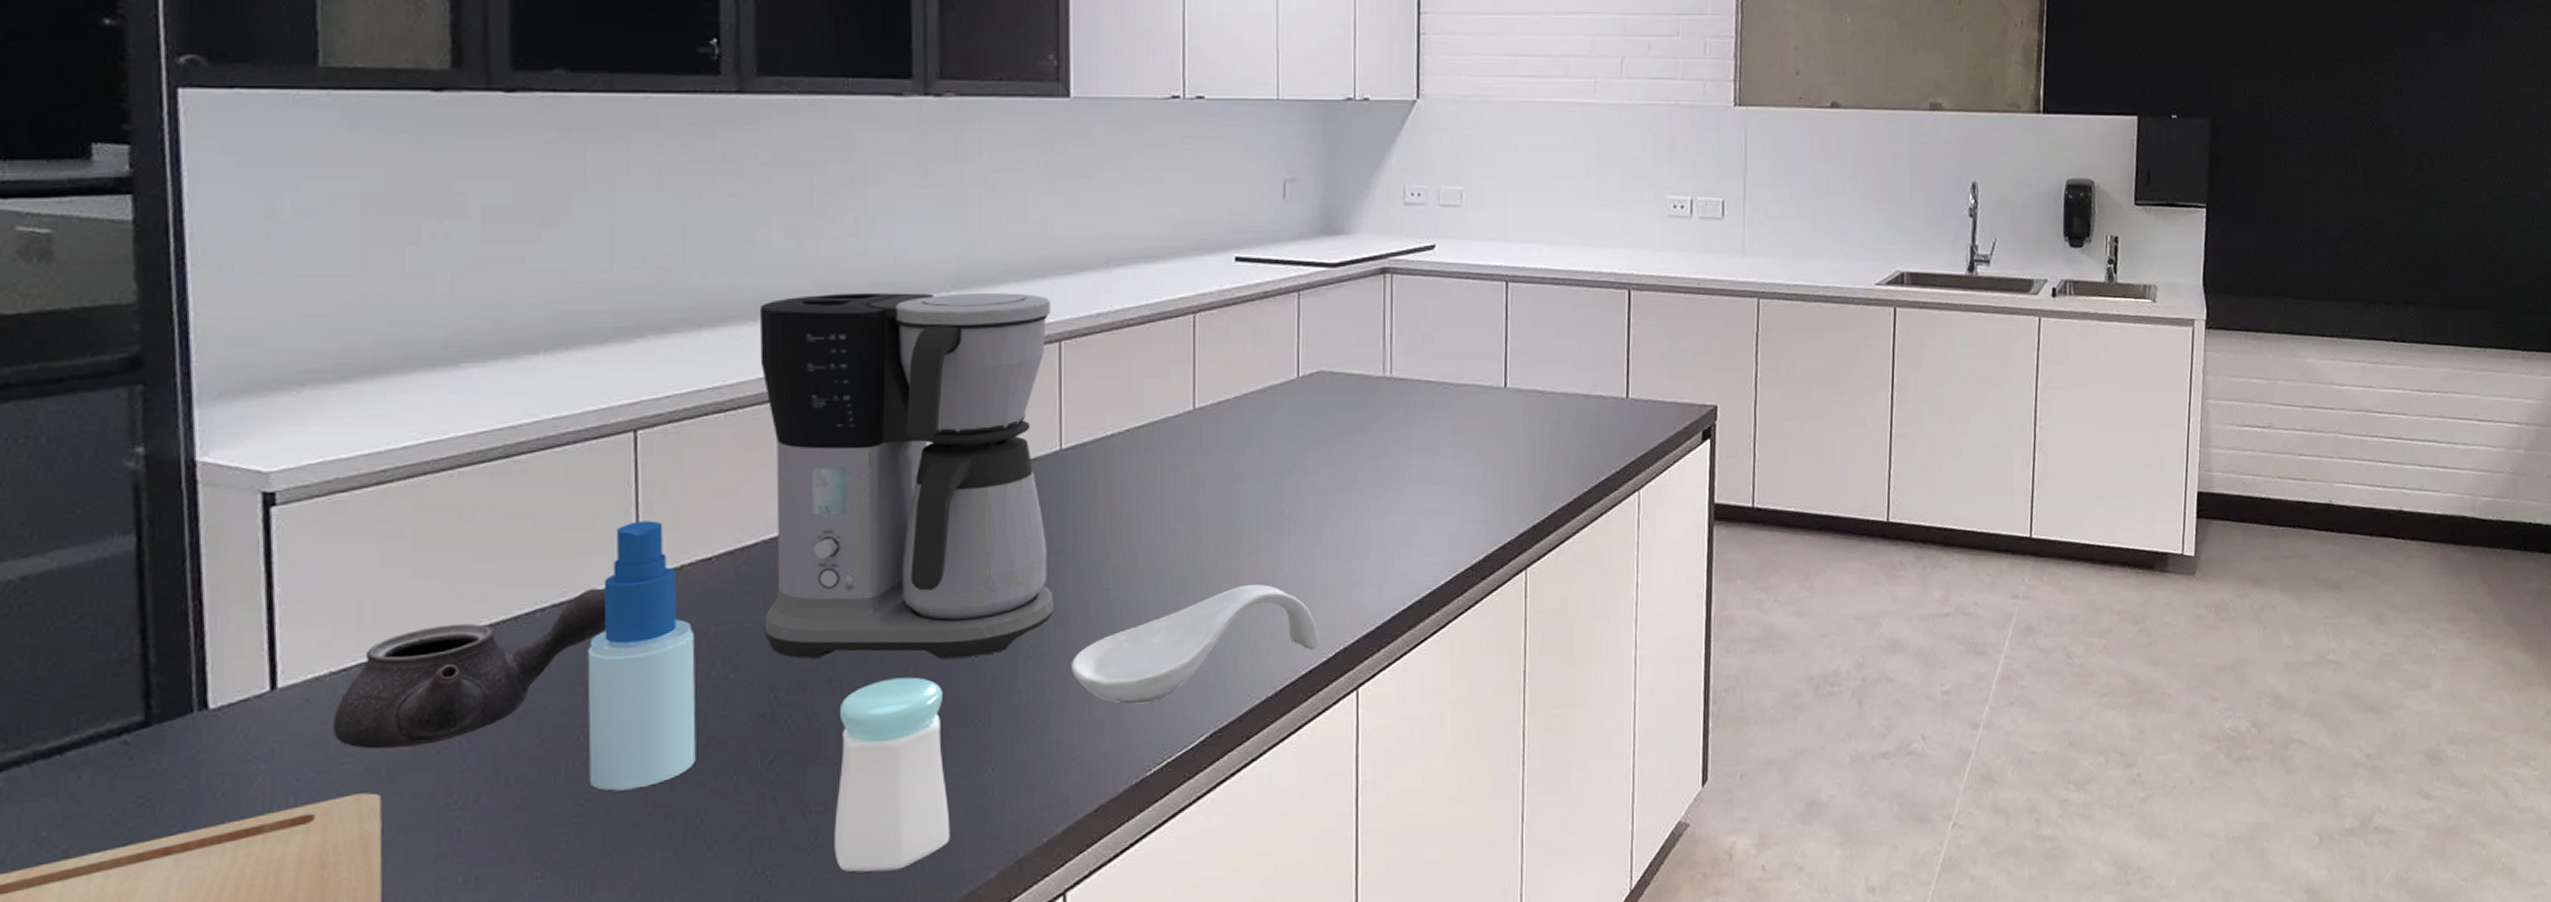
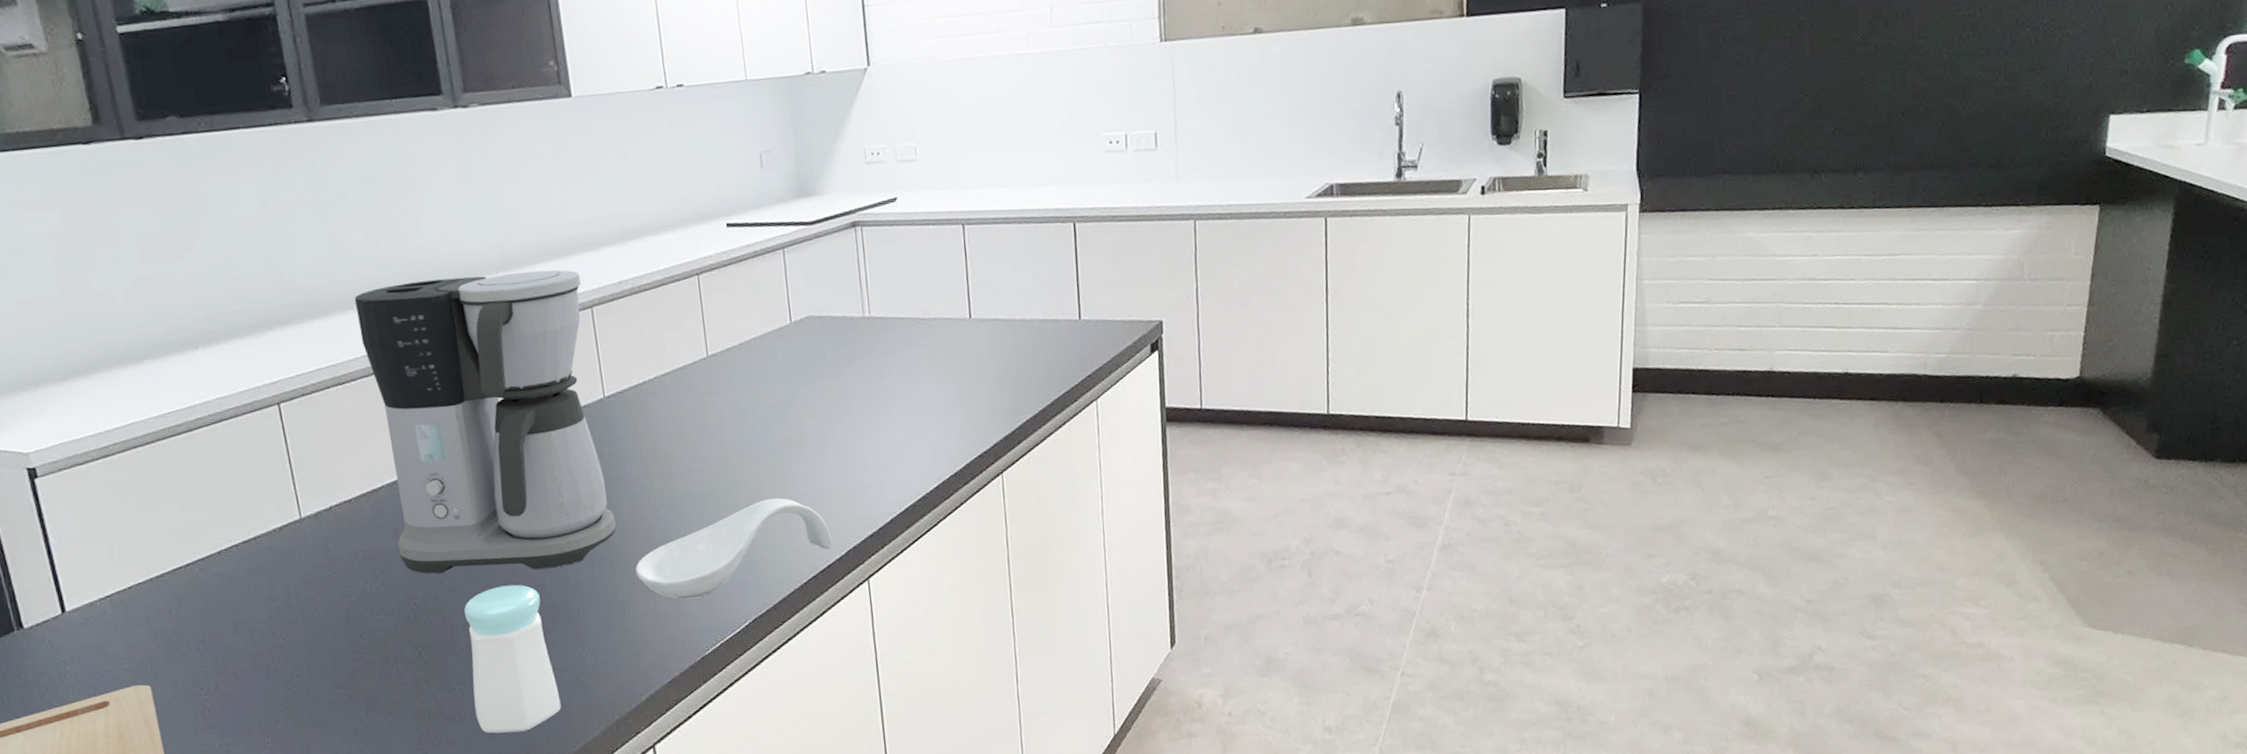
teapot: present [333,588,607,749] -> none [108,527,284,653]
spray bottle: present [587,520,696,791] -> none [274,473,365,678]

